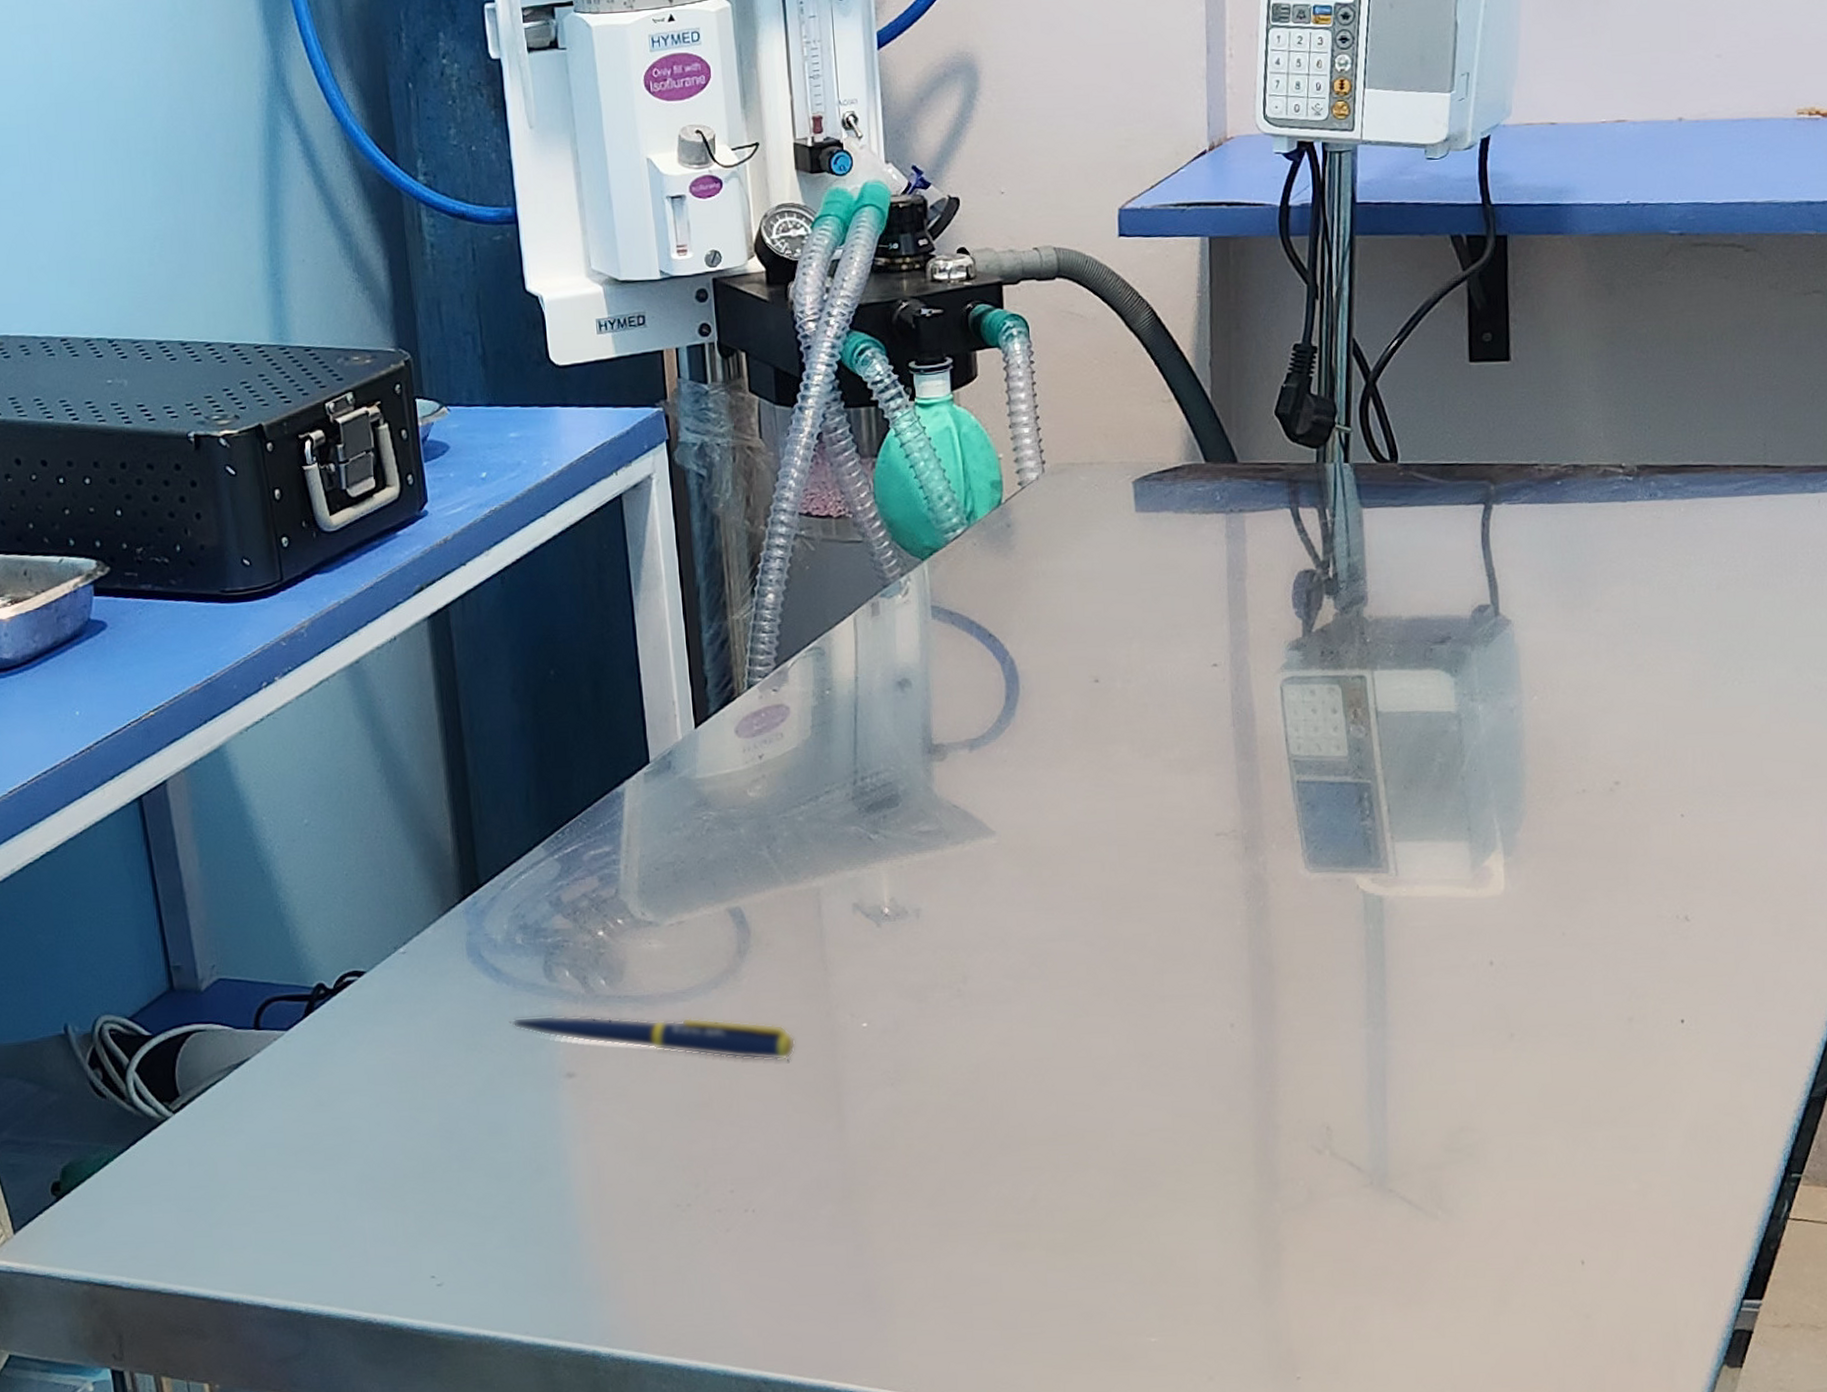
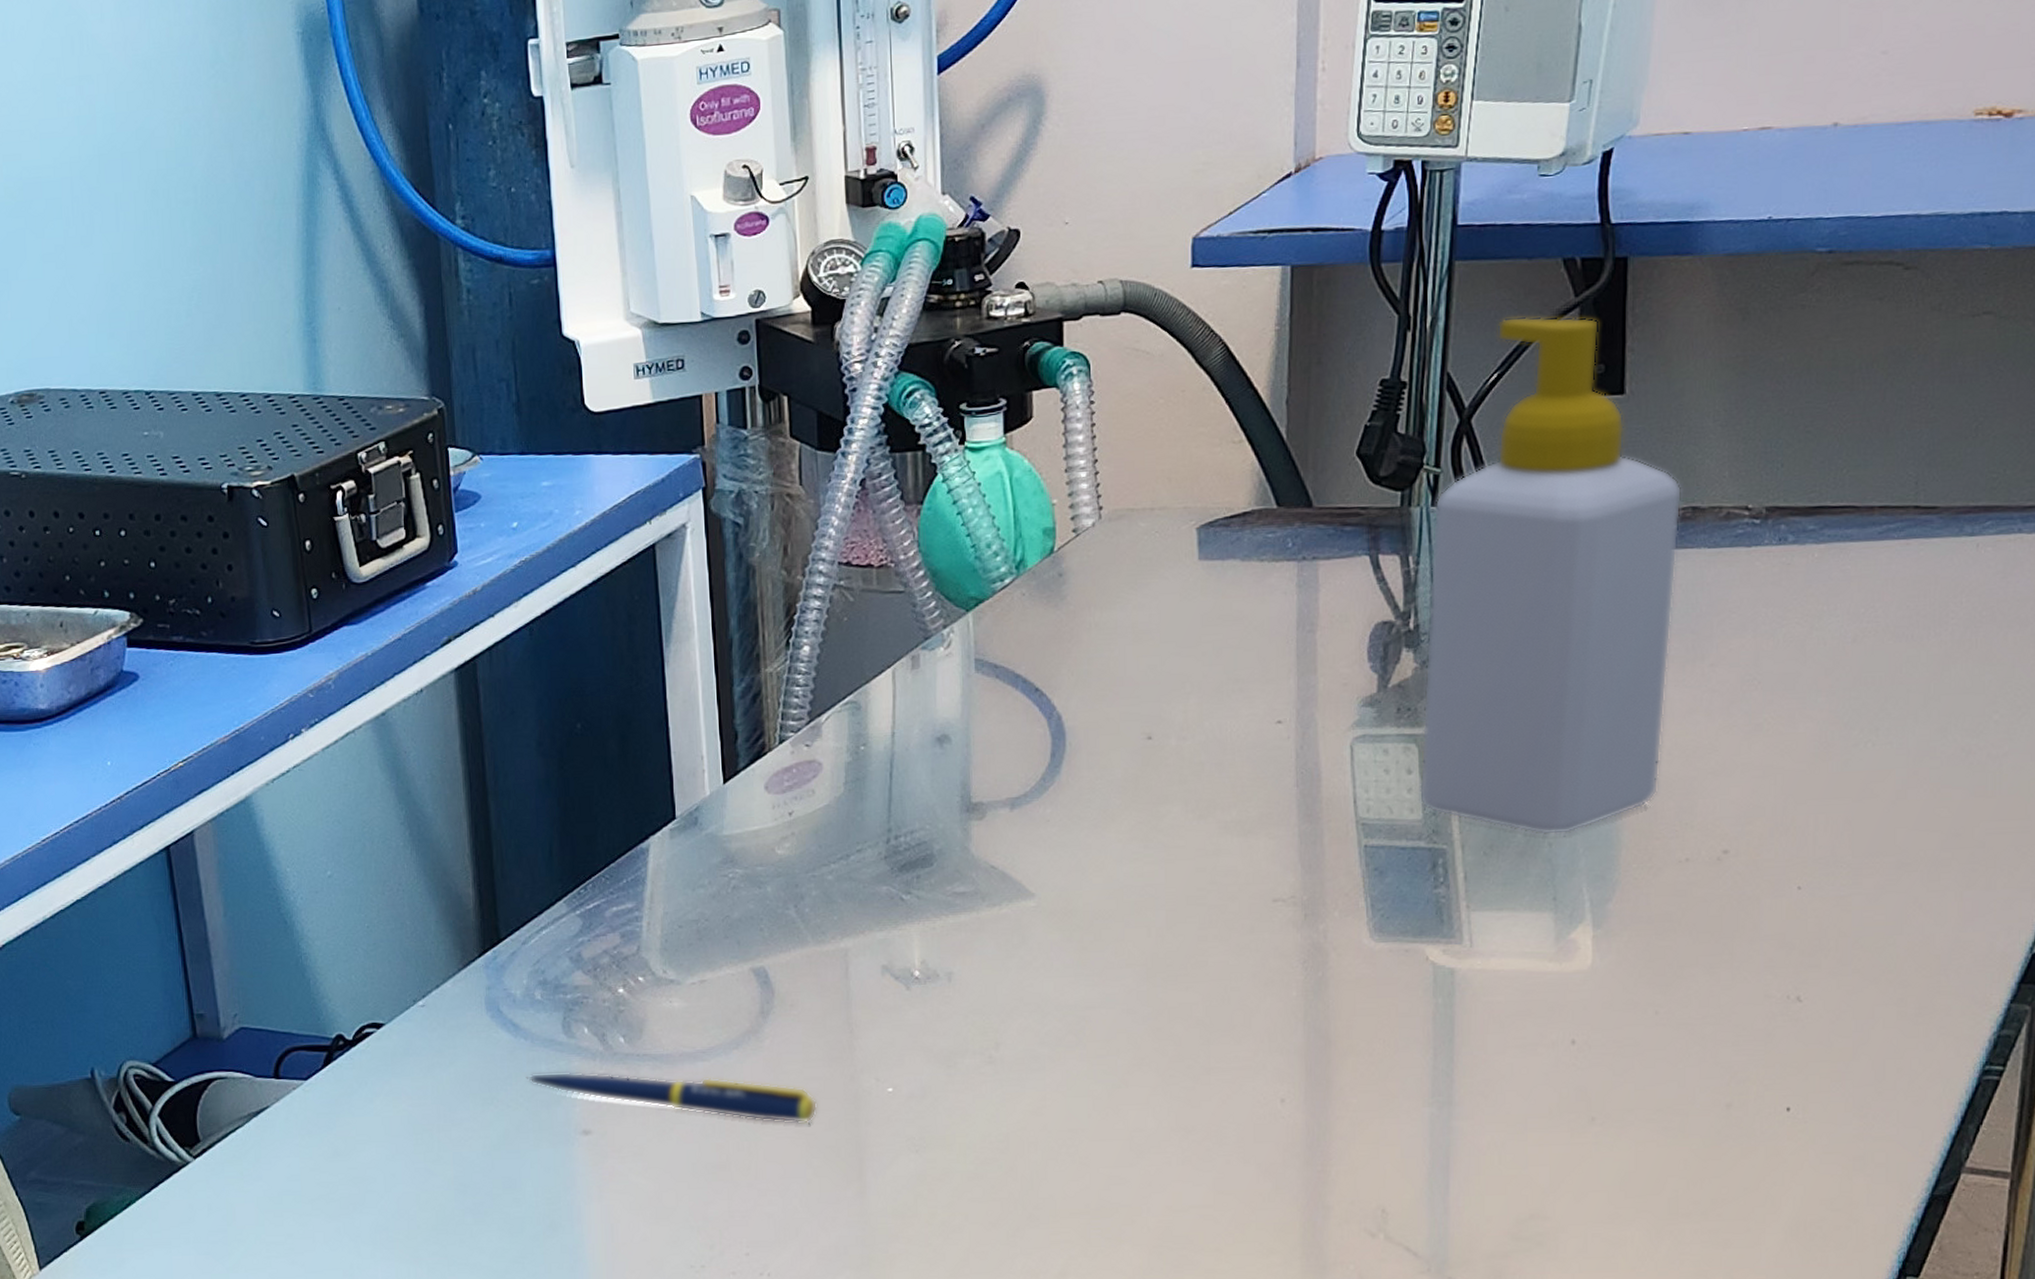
soap bottle: none [1343,287,1565,770] -> present [1419,316,1682,836]

